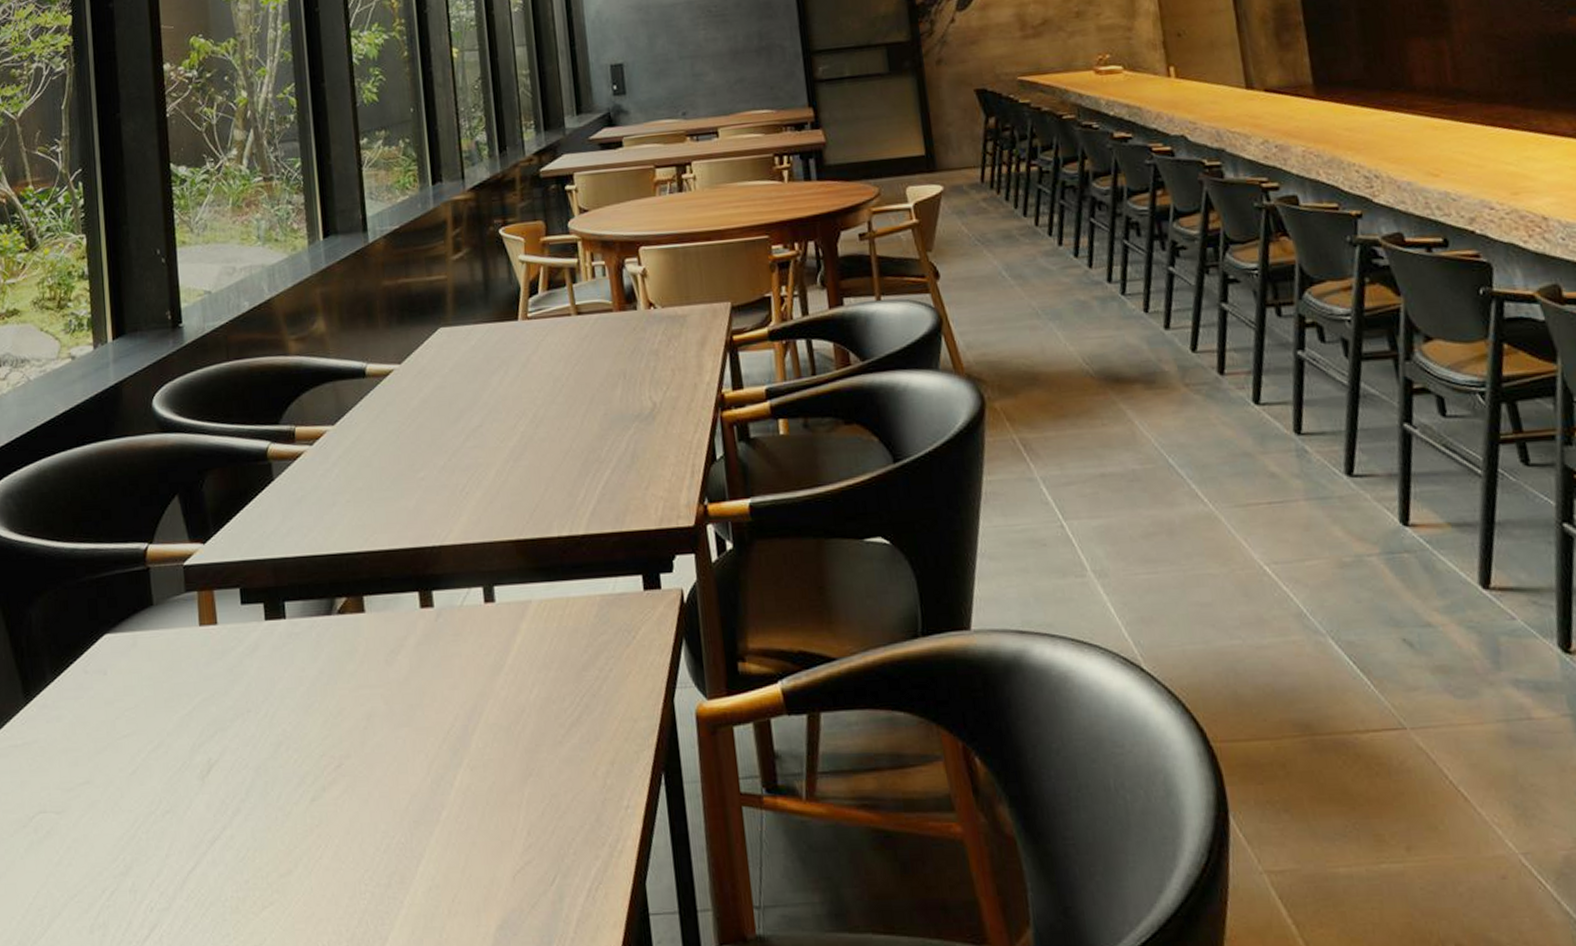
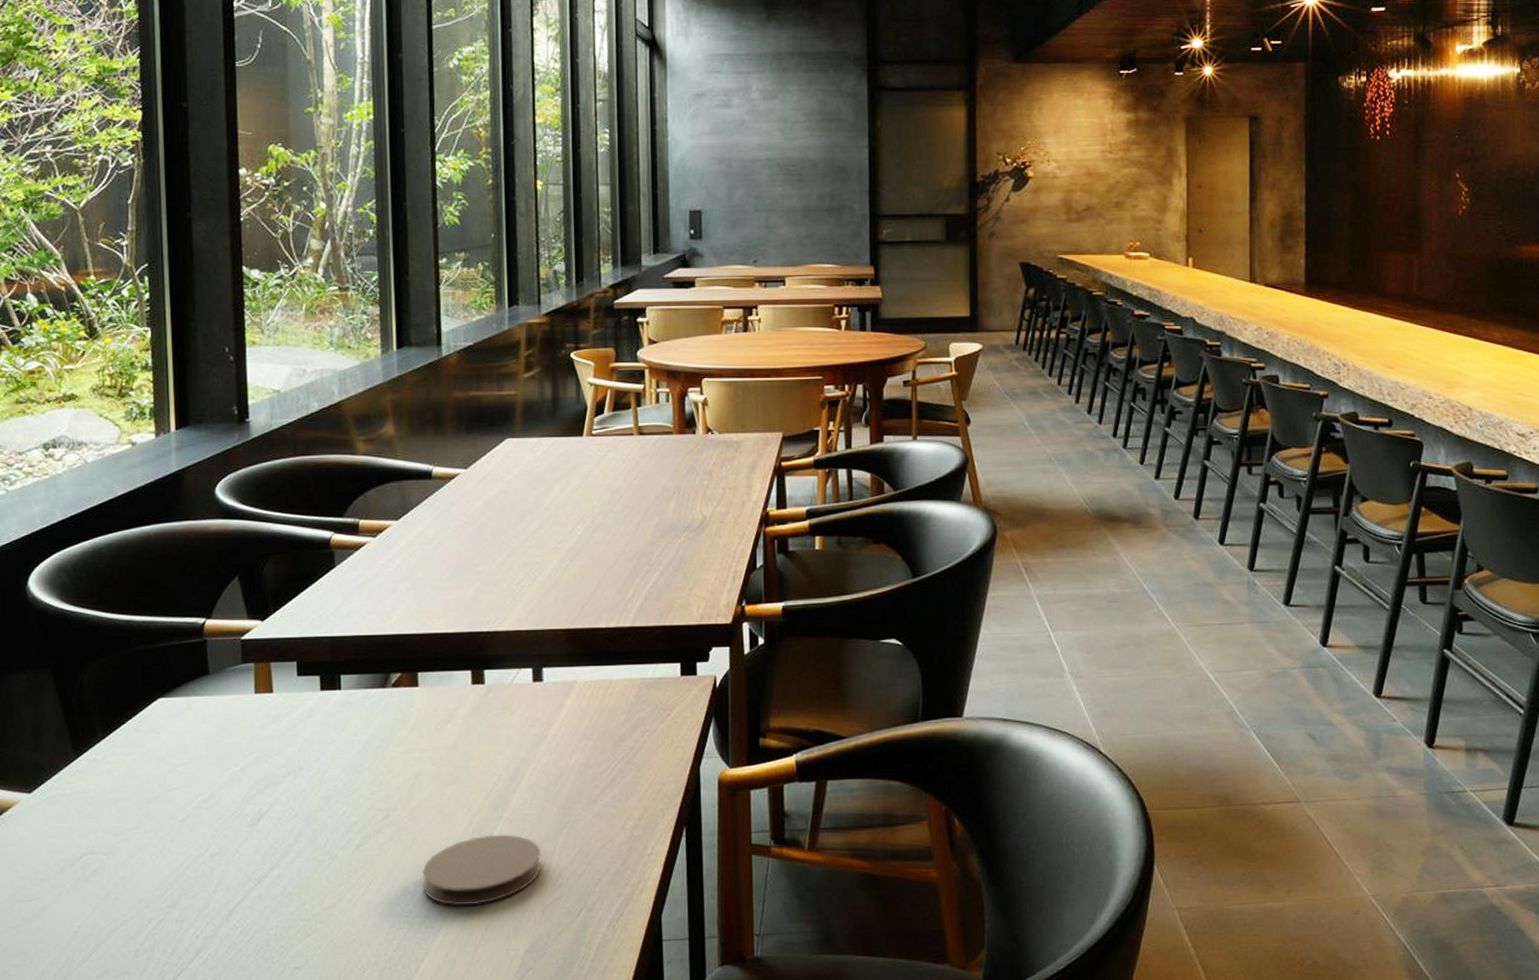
coaster: none [380,784,508,872] -> present [422,834,541,906]

